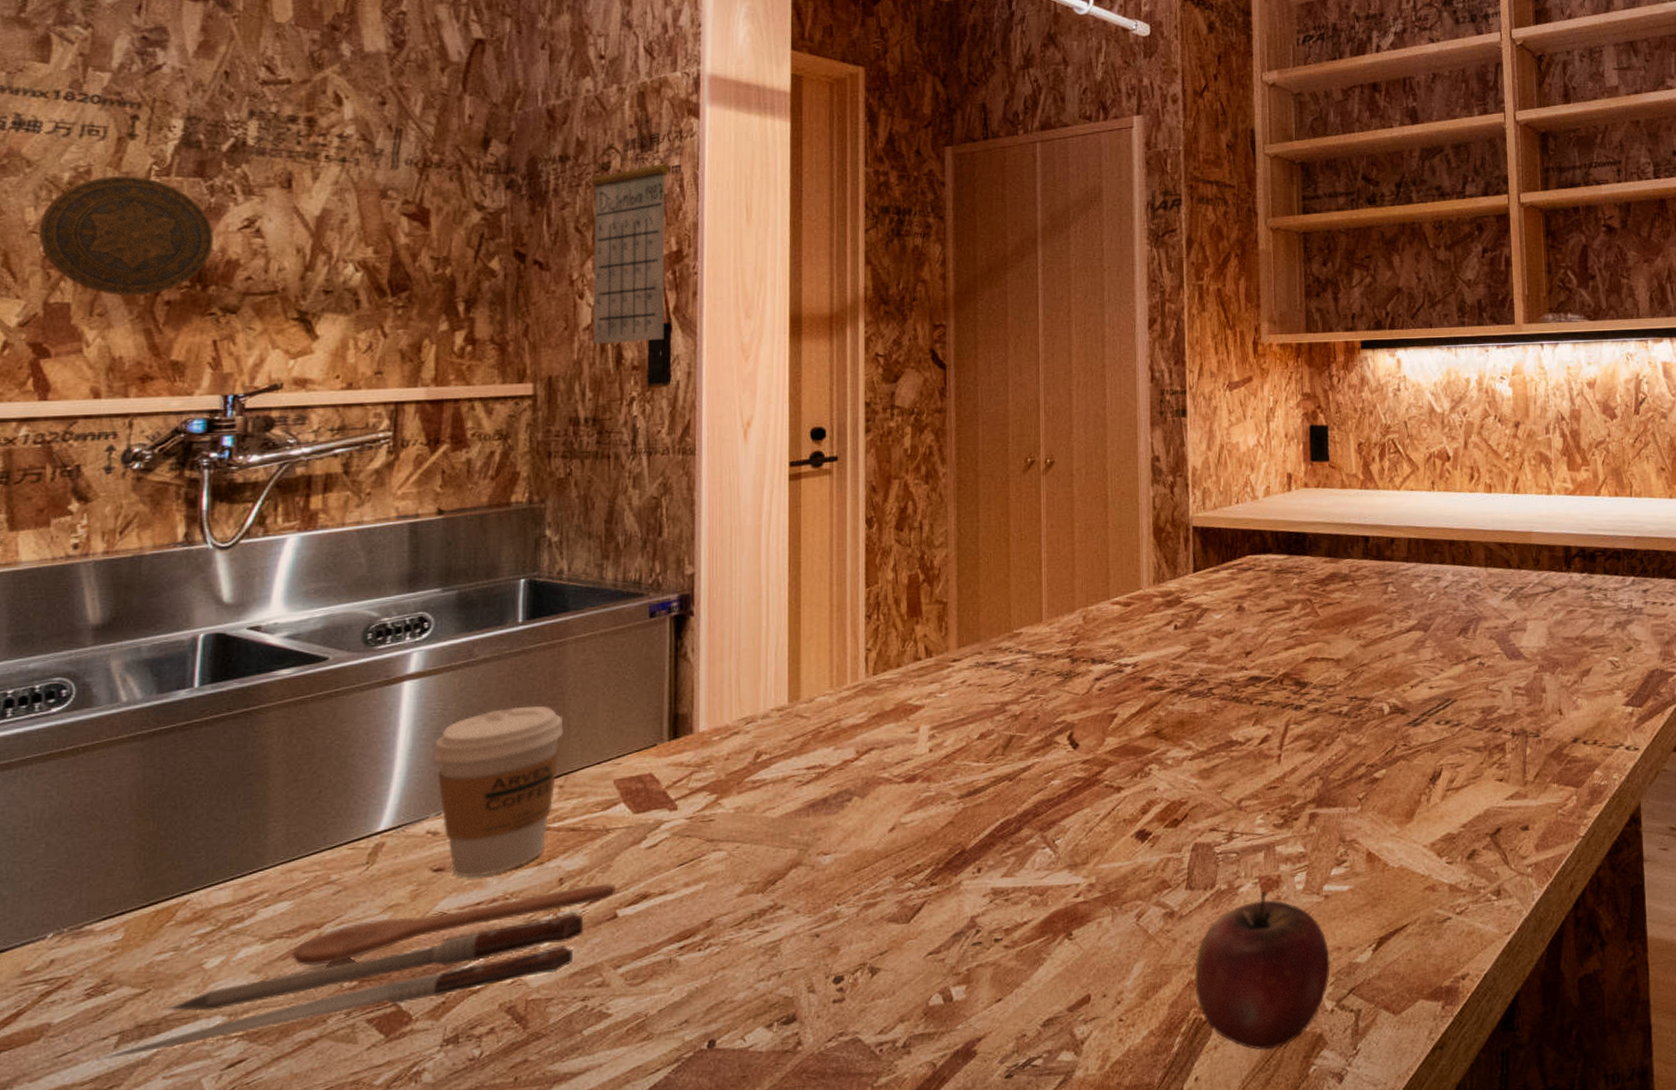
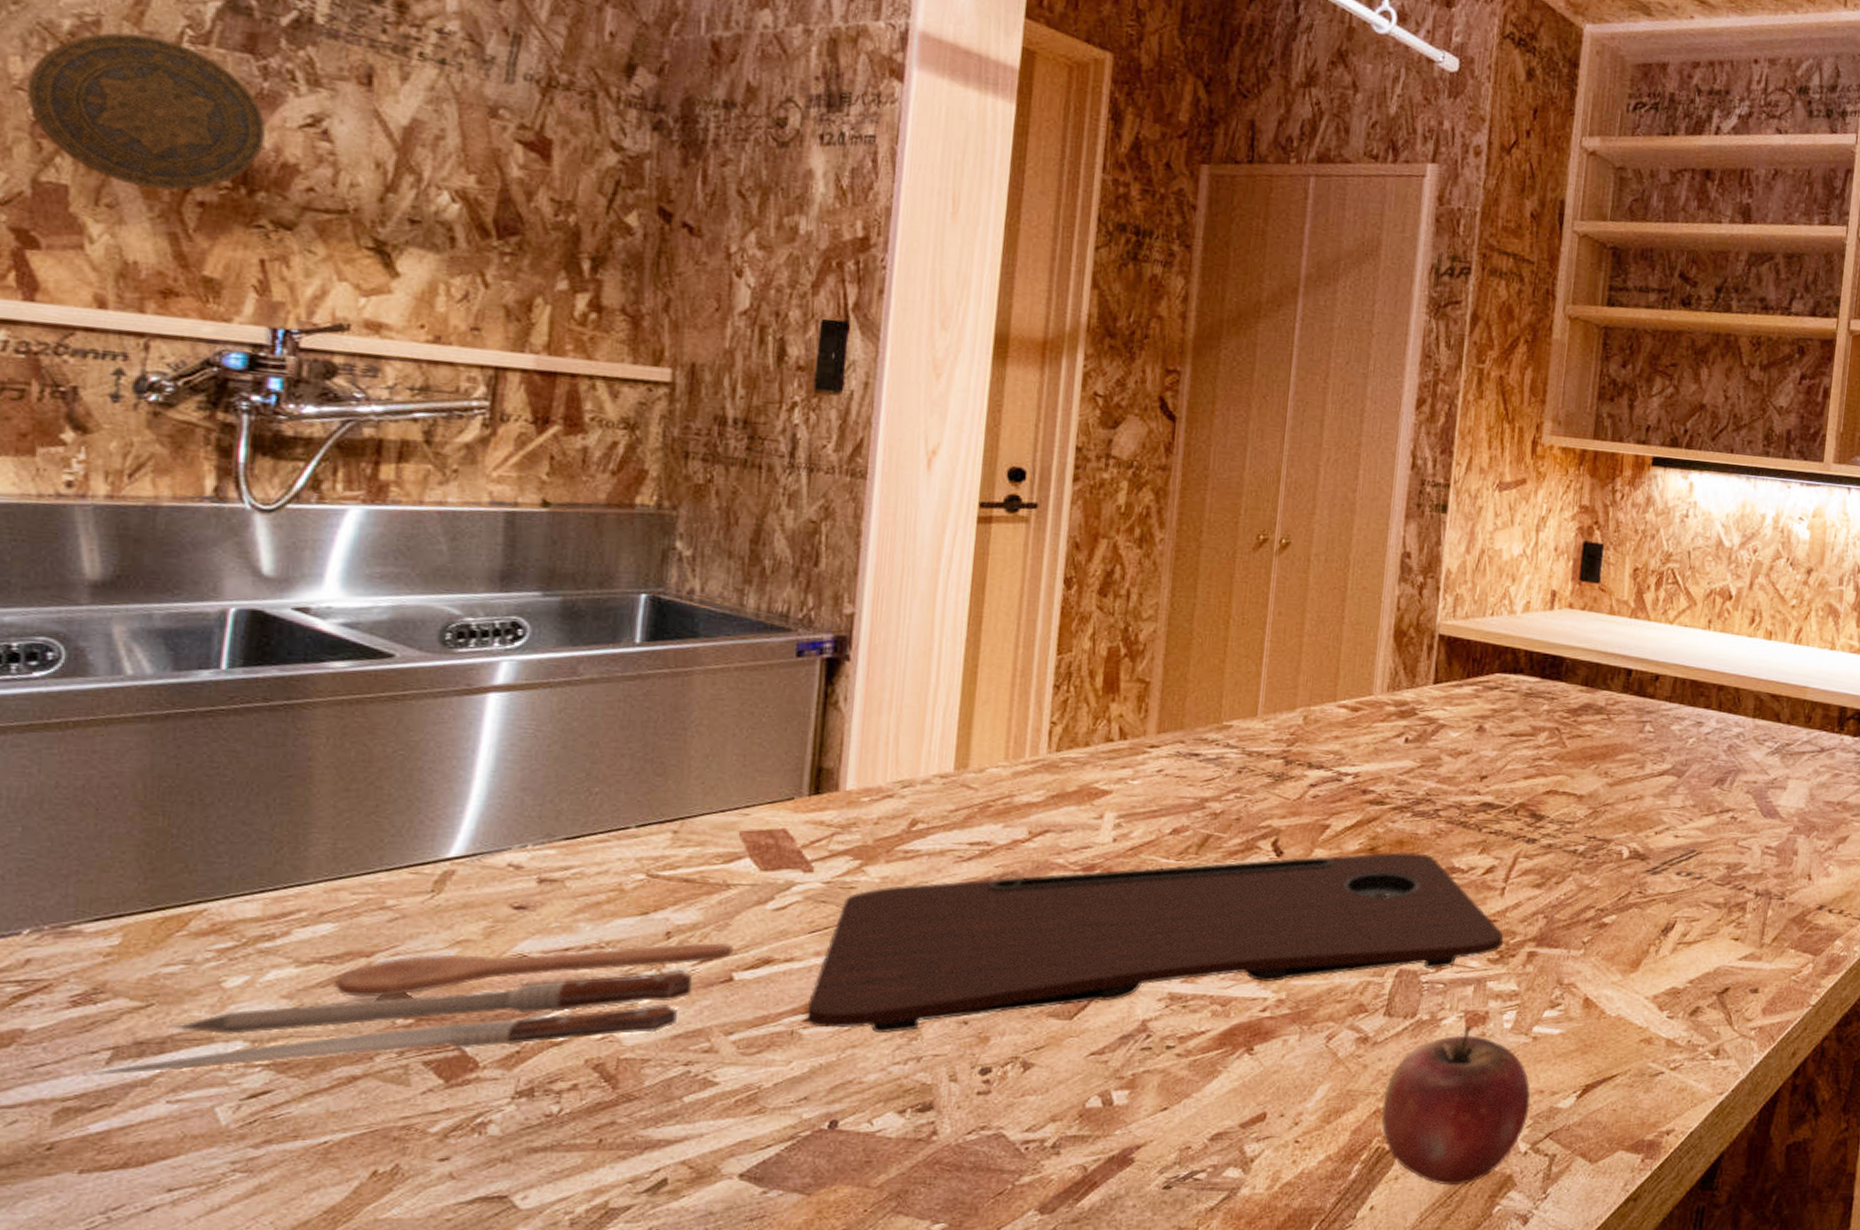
coffee cup: present [433,705,564,878] -> none [520,737,683,920]
calendar: present [591,131,671,345] -> none [750,85,863,340]
cutting board: none [681,731,1285,954] -> present [805,852,1503,1034]

